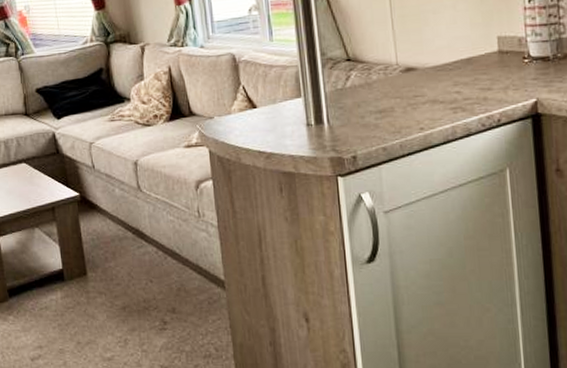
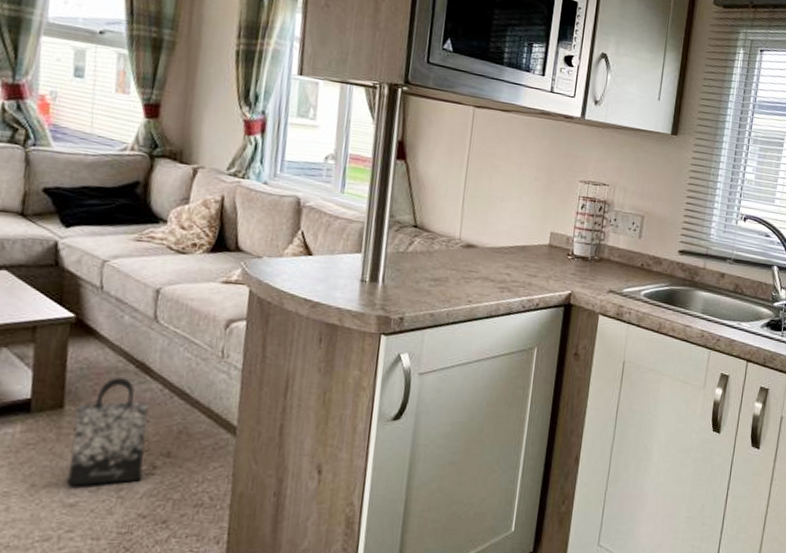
shopping bag: none [95,244,158,342] -> present [67,377,149,486]

